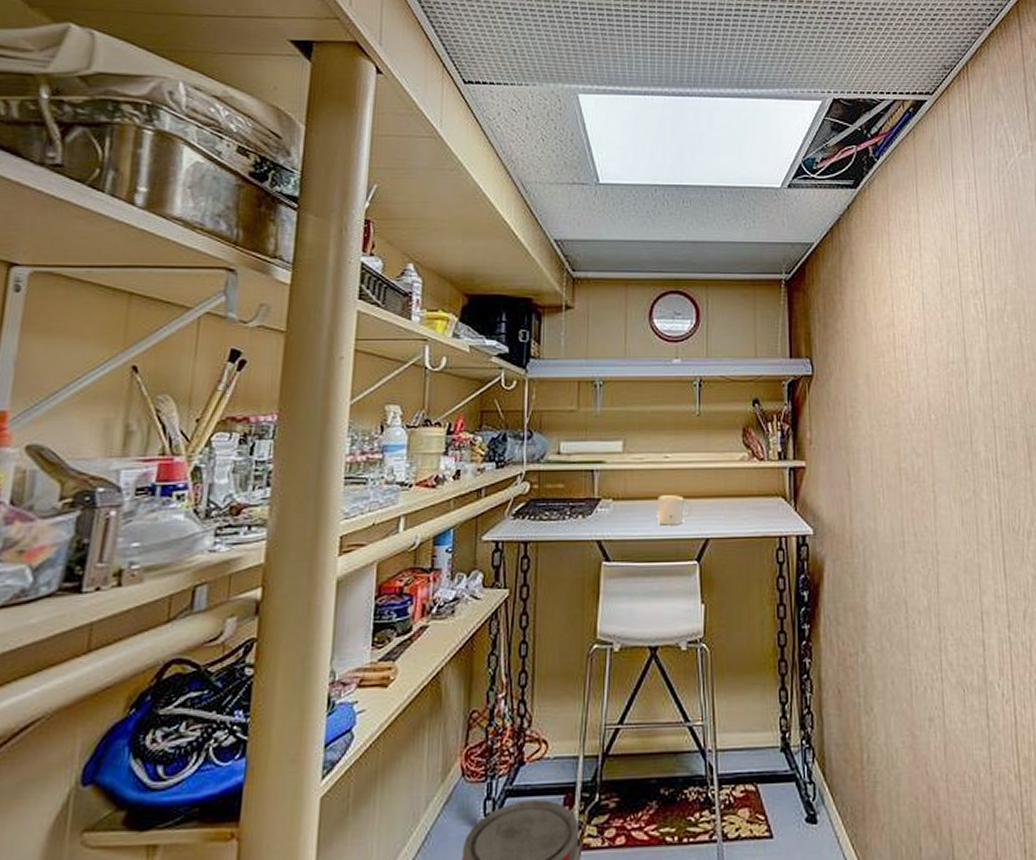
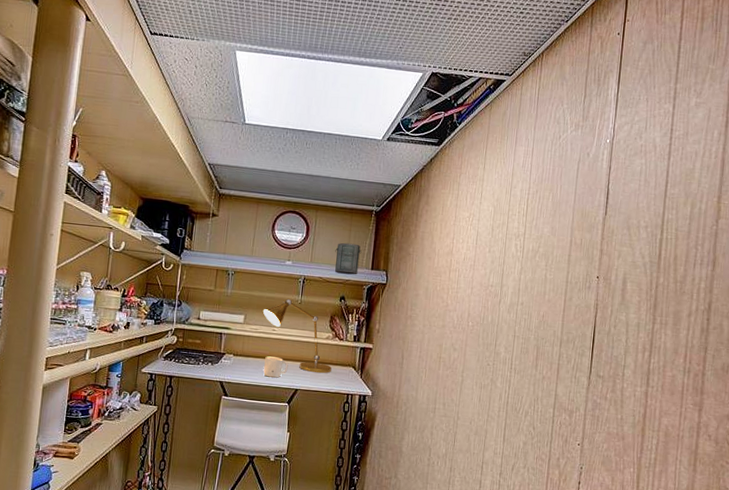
desk lamp: none [647,410,753,512] -> present [262,298,332,374]
paint can: none [738,325,774,368] -> present [335,242,362,275]

